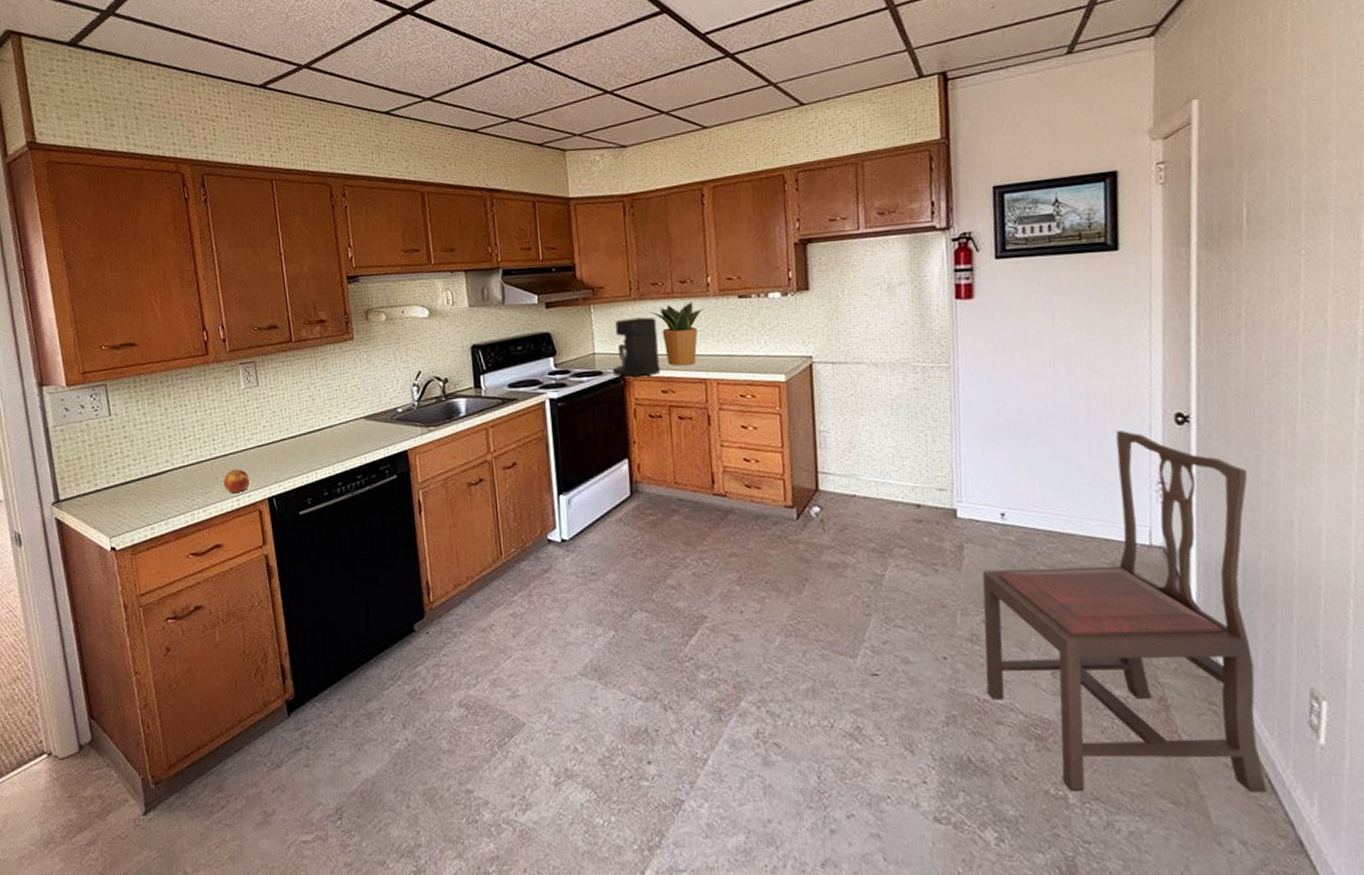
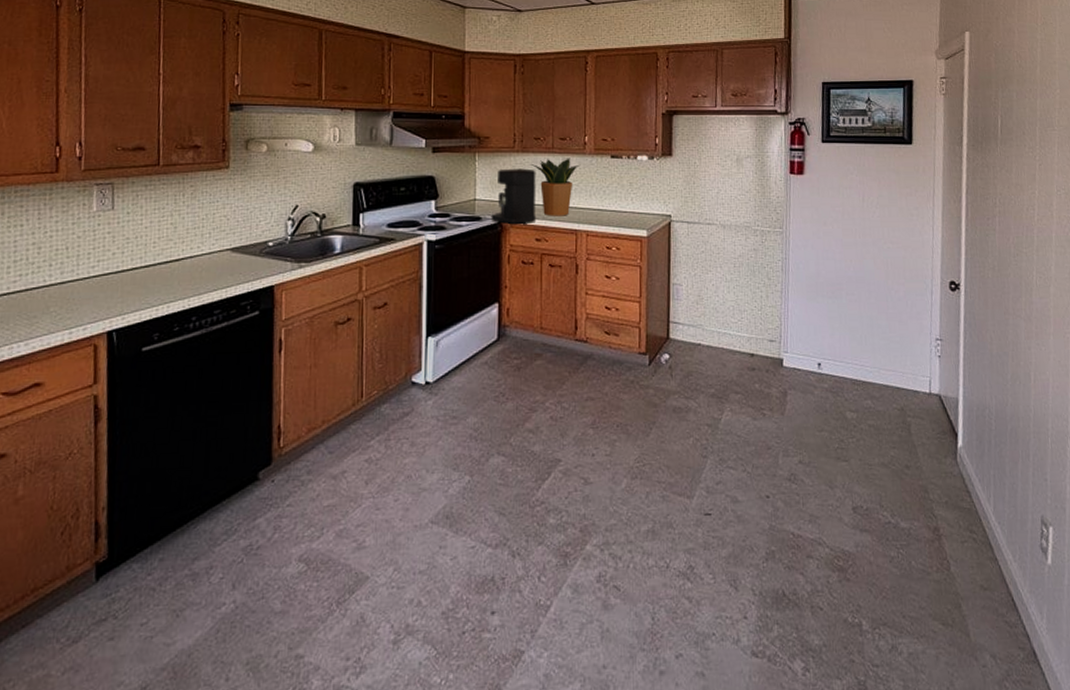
fruit: present [223,469,250,494] -> none [54,298,88,326]
dining chair: present [982,431,1267,793] -> none [800,294,1011,618]

